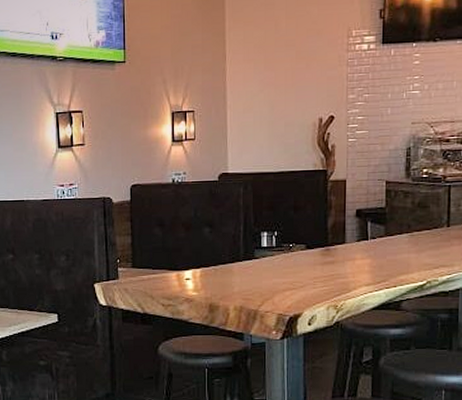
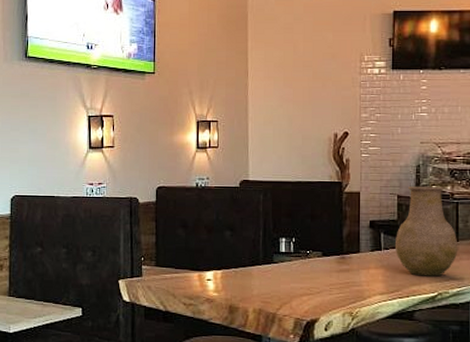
vase: none [382,169,450,265] -> present [394,186,458,277]

